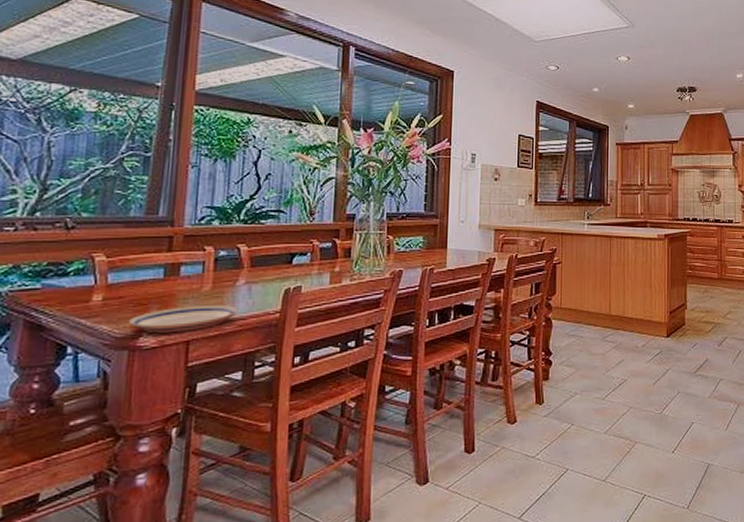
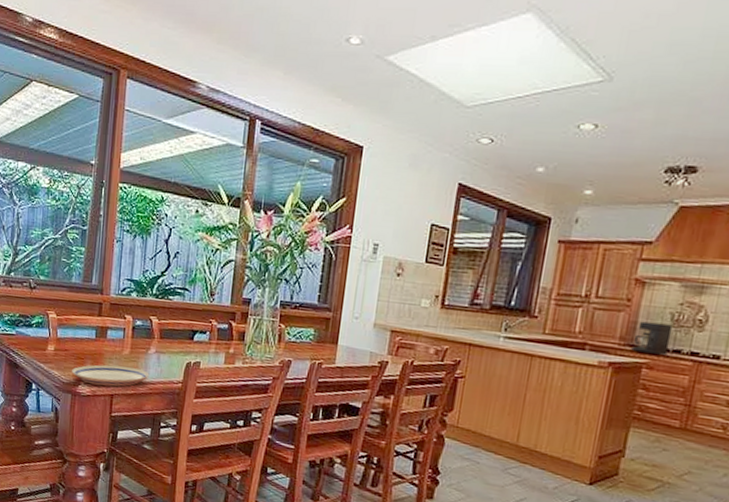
coffee maker: none [678,200,701,224] -> present [631,321,673,355]

